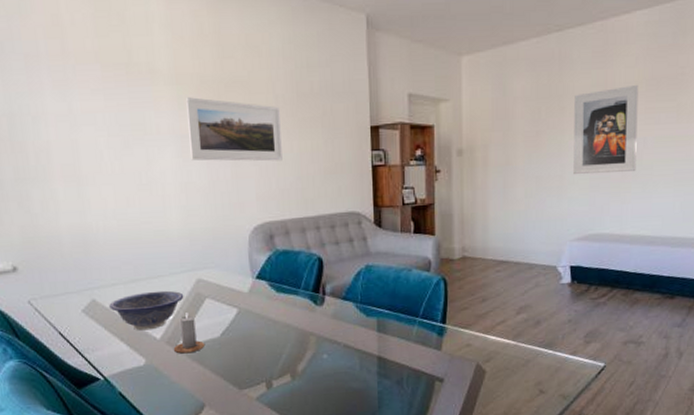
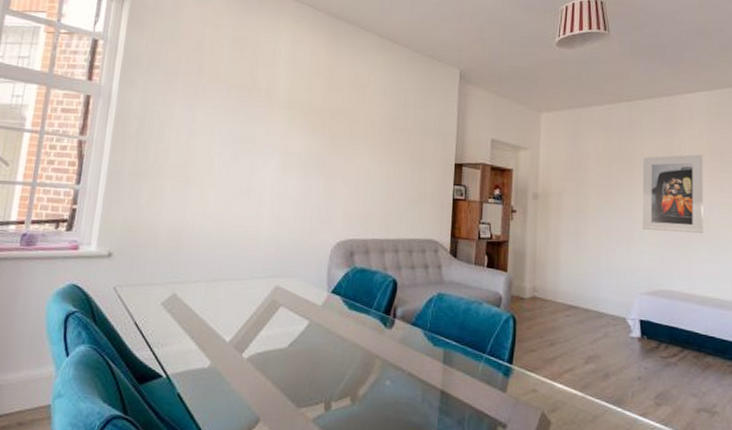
decorative bowl: present [109,290,184,331] -> none [188,292,260,332]
candle: present [173,312,204,354] -> none [239,318,271,361]
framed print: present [186,97,283,162] -> none [290,121,375,185]

